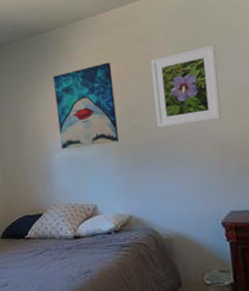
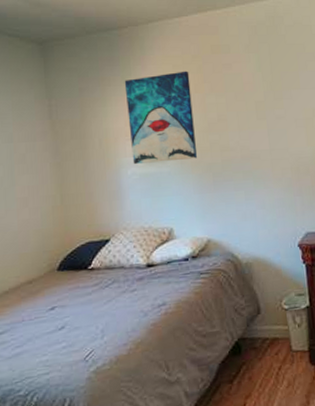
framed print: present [151,45,222,128] -> none [230,64,298,145]

